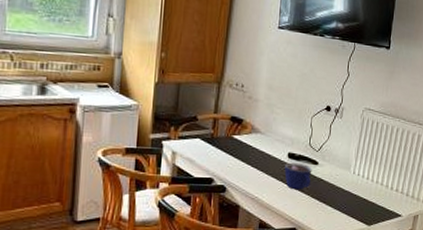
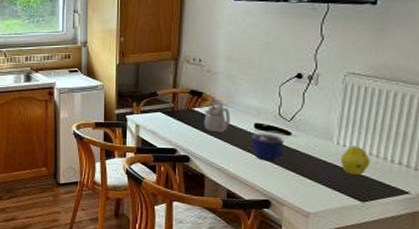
teapot: none [242,131,267,162] -> present [204,103,231,133]
fruit: none [355,175,377,202] -> present [341,145,370,176]

